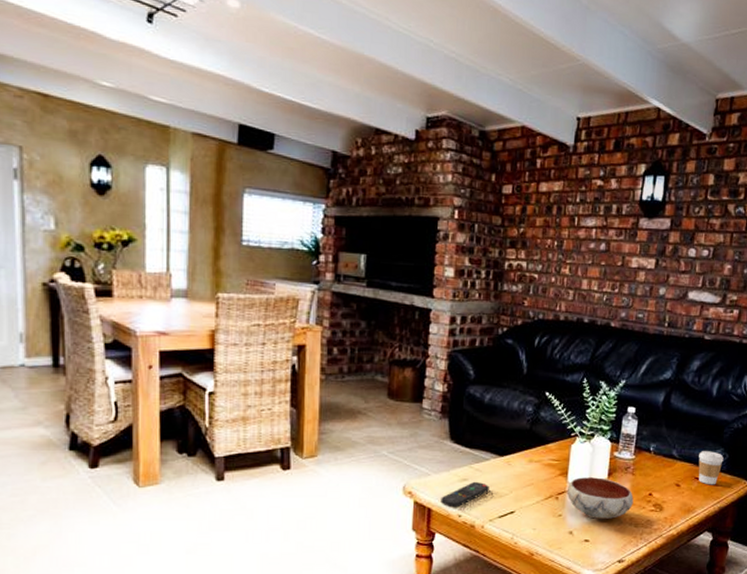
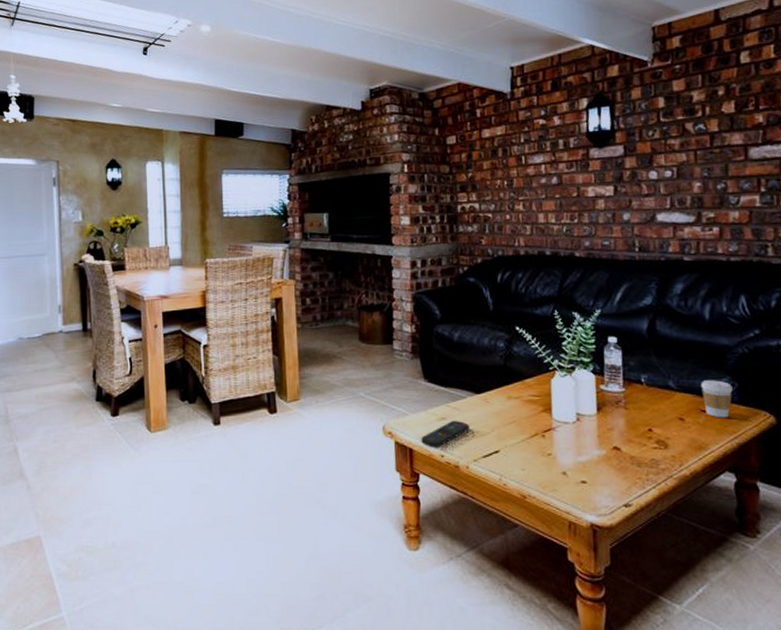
bowl: present [568,477,634,520] -> none [554,413,632,459]

